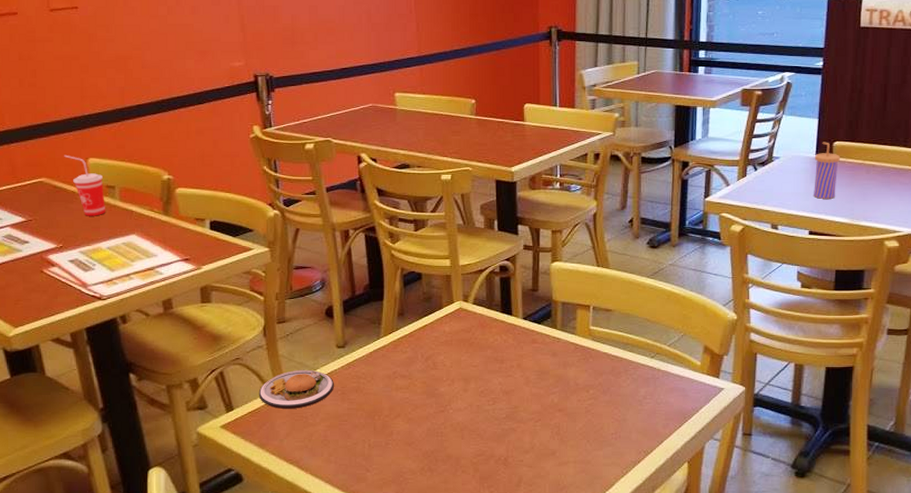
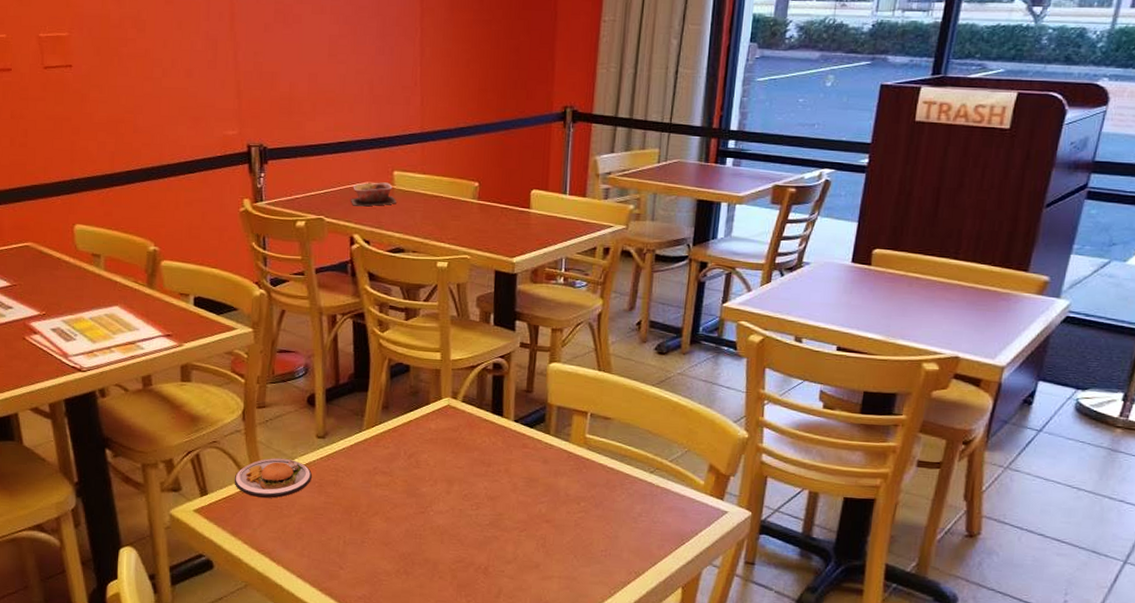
beverage cup: present [64,155,105,216] -> none [51,219,90,285]
takeout container: none [356,104,399,127] -> present [351,182,397,207]
beverage cup: present [814,142,841,199] -> none [845,248,880,313]

